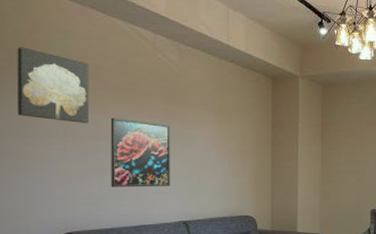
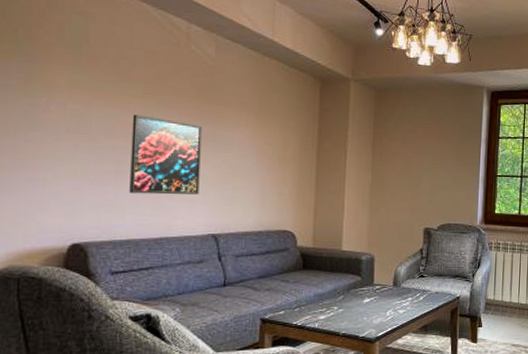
wall art: present [17,47,90,123] -> none [22,28,111,119]

